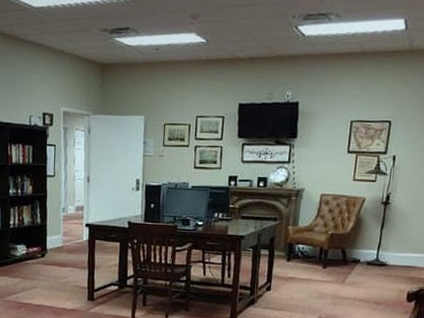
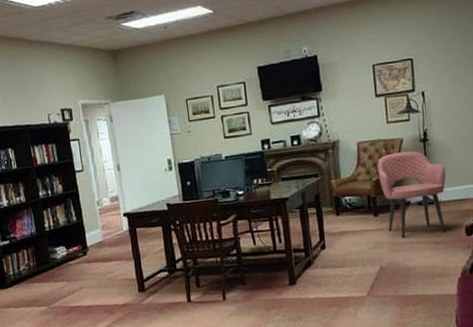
armchair: none [333,210,401,295] -> present [377,151,446,239]

